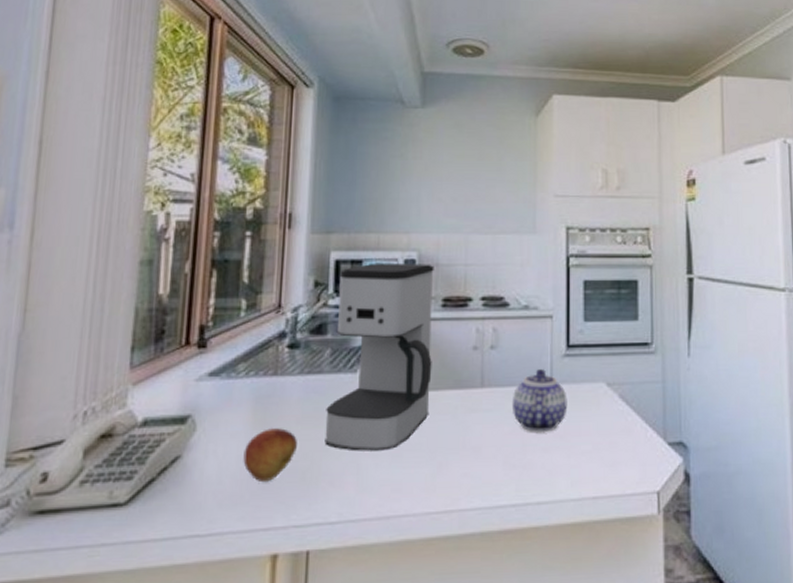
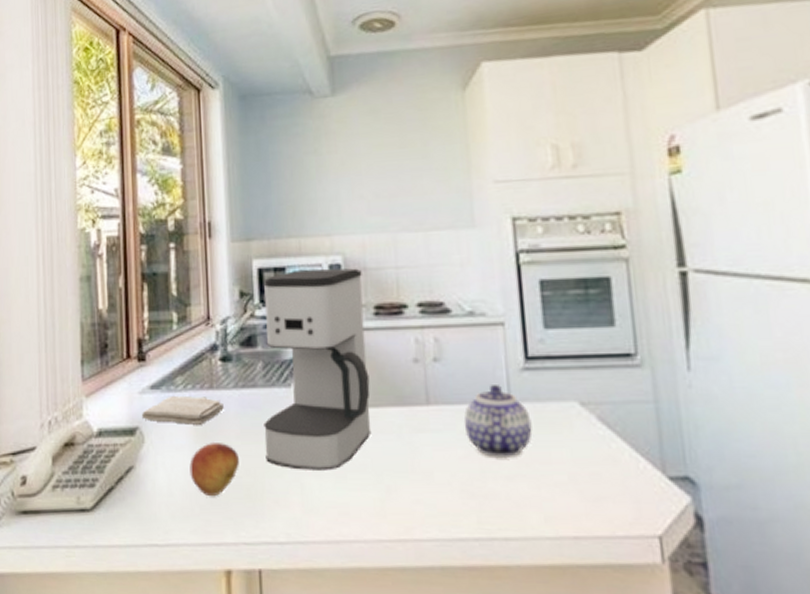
washcloth: none [195,382,288,411] -> present [141,395,225,425]

